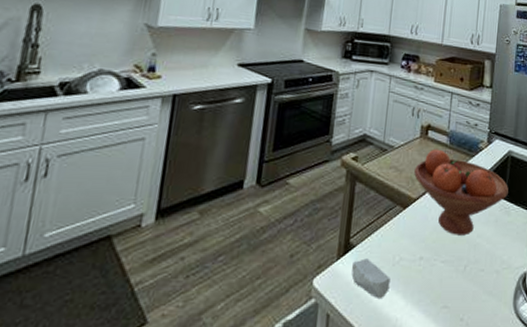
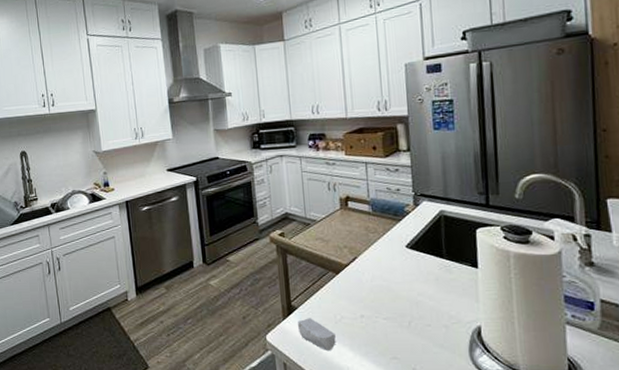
fruit bowl: present [414,148,508,236] -> none [340,217,446,295]

